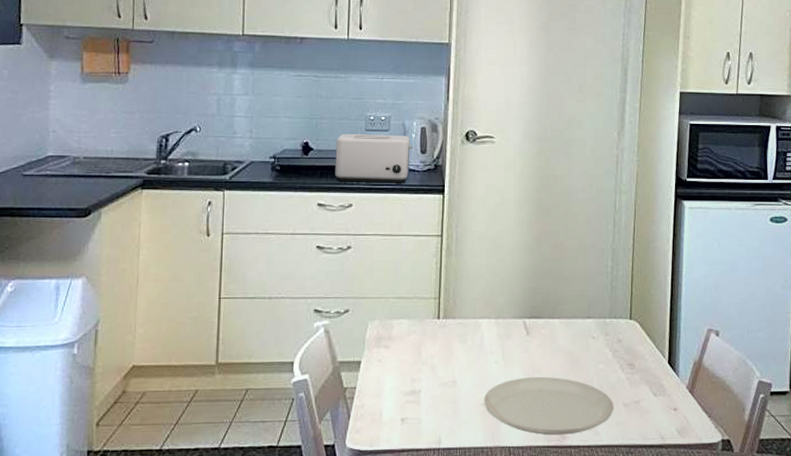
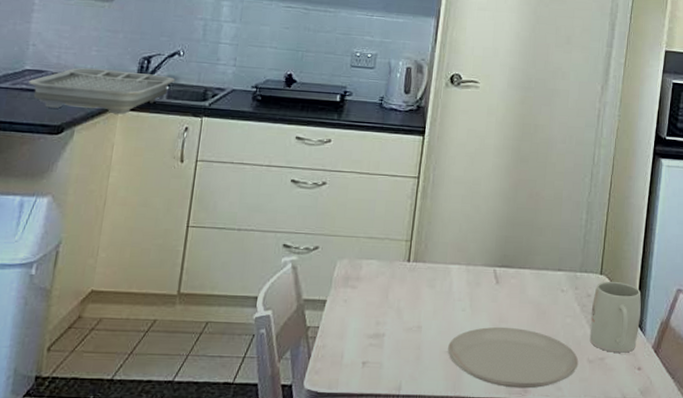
dish rack: none [53,151,195,194] -> present [28,68,176,115]
toaster: present [335,133,414,183] -> none [316,68,398,122]
mug: none [623,325,673,395] -> present [589,281,641,353]

